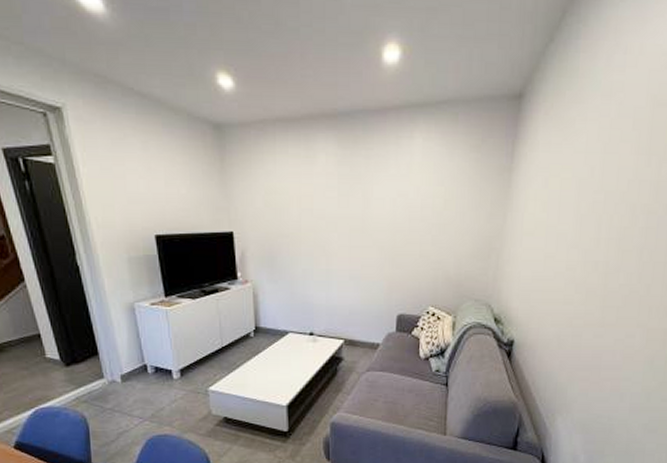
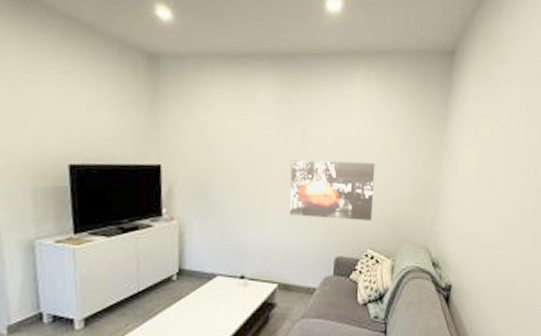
wall art: none [352,220,436,279] -> present [289,160,375,221]

